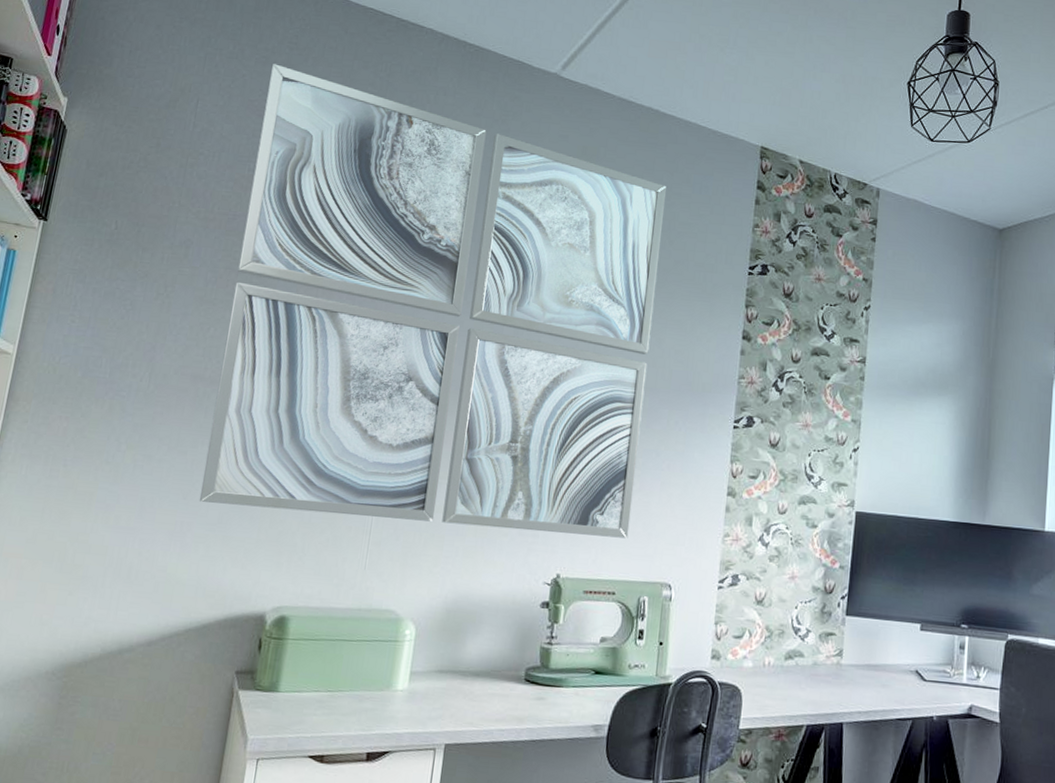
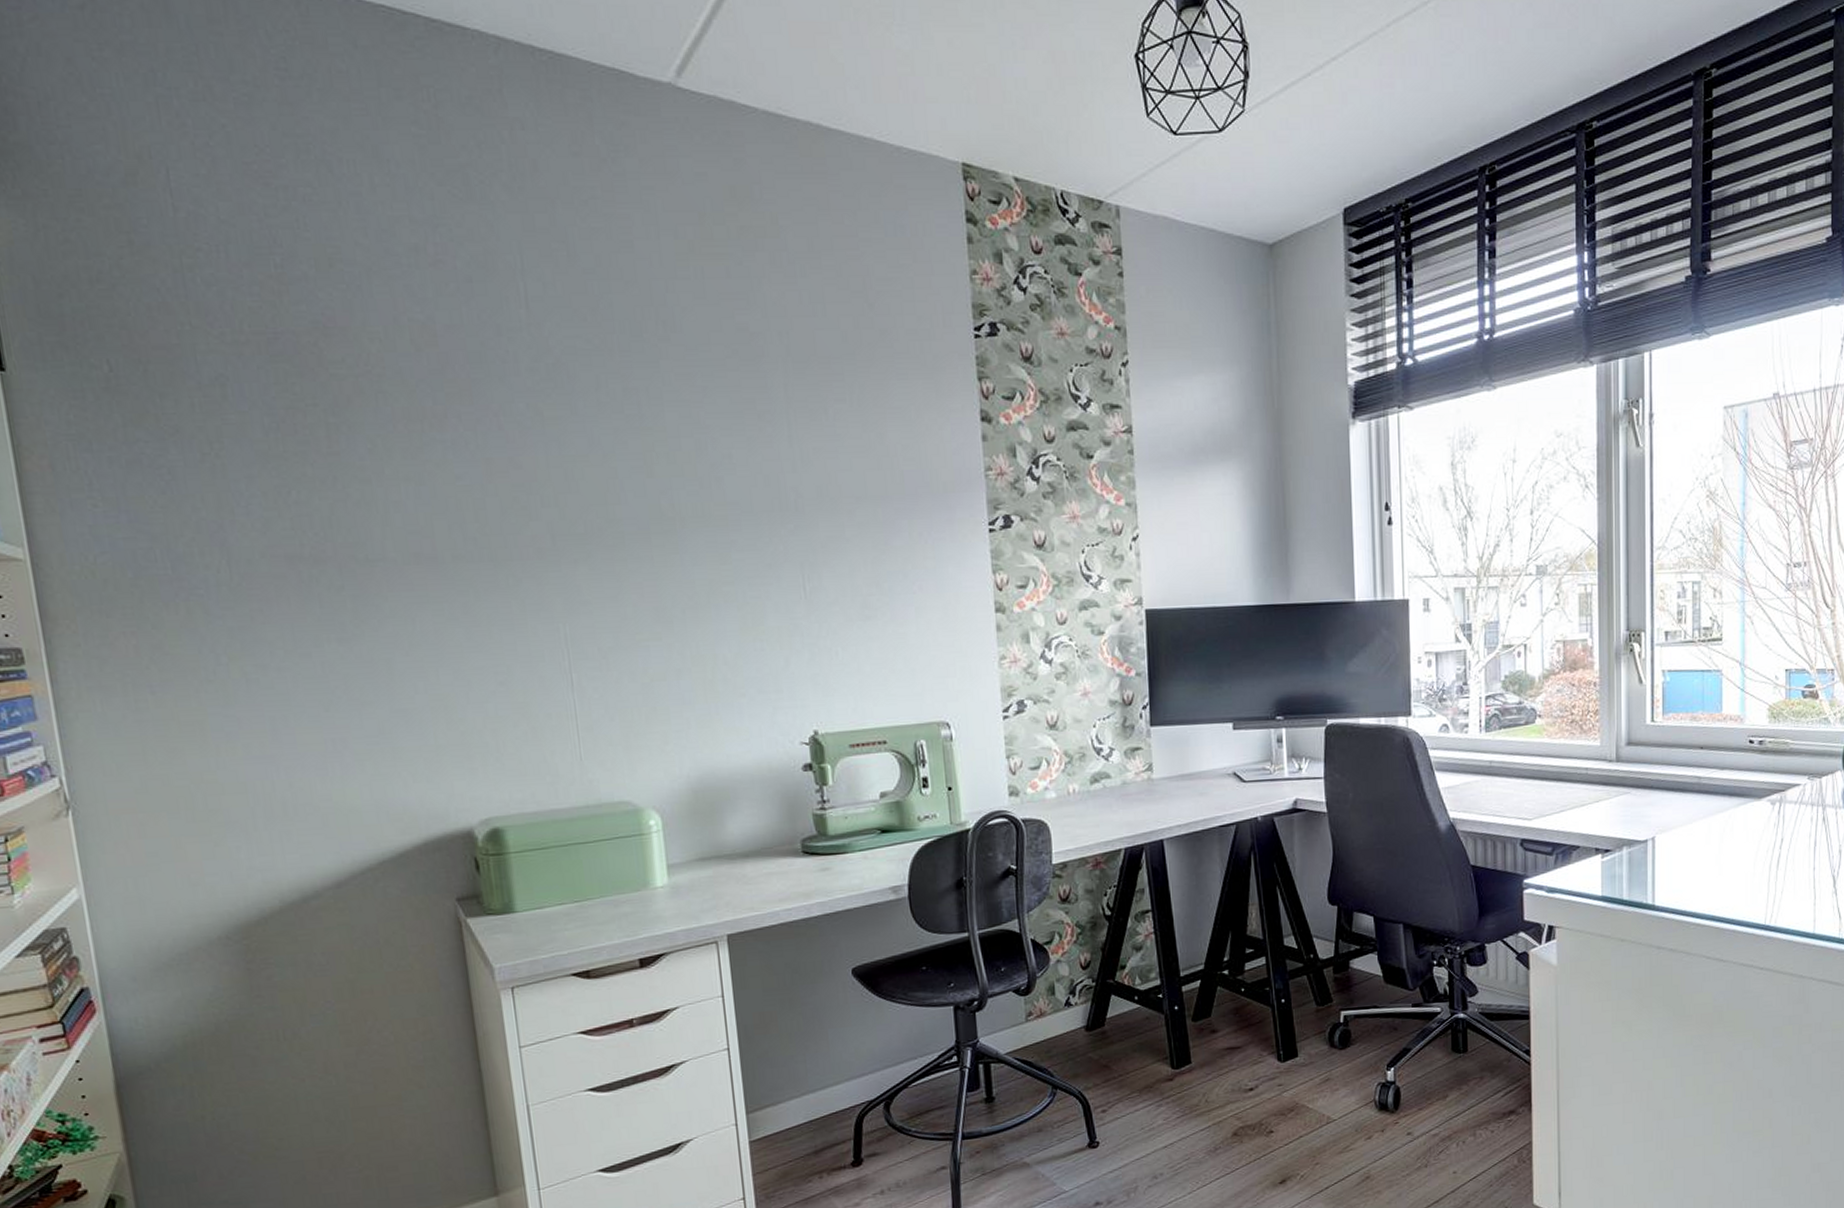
wall art: present [199,64,666,539] -> none [261,104,889,711]

